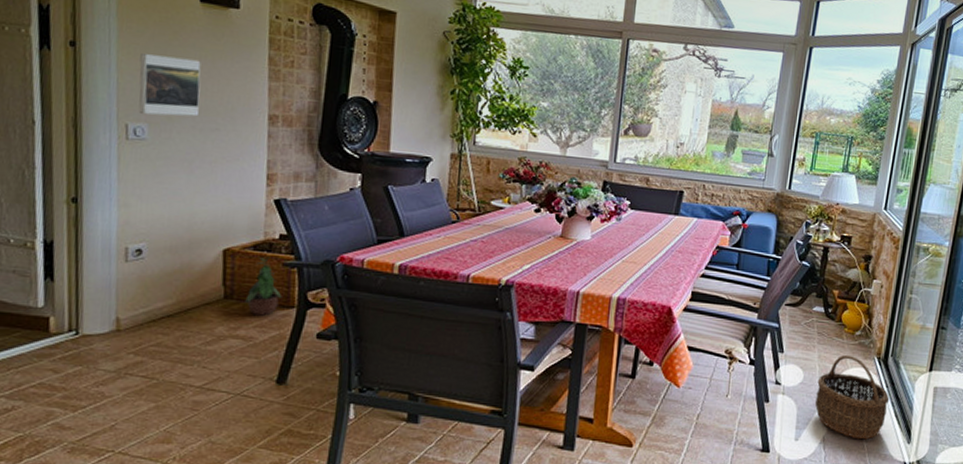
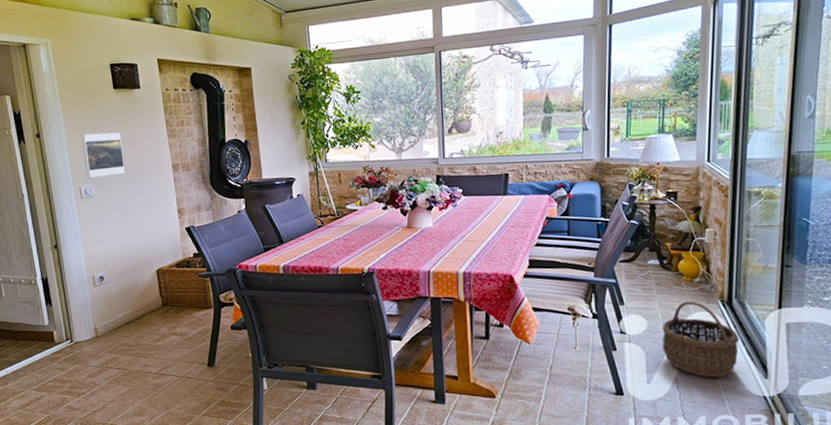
potted plant: present [245,256,282,316] -> none [177,271,202,316]

